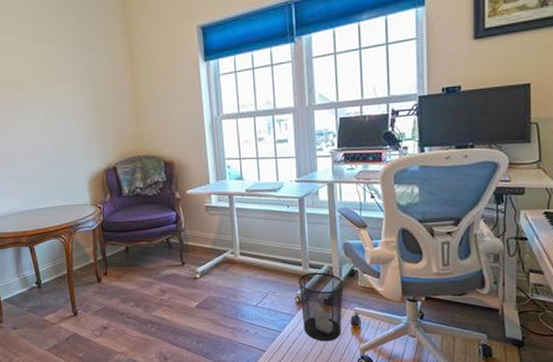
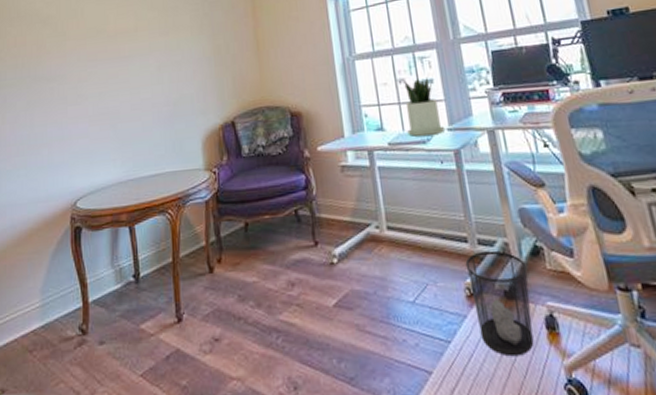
planter: none [262,137,294,186] -> present [404,77,445,137]

